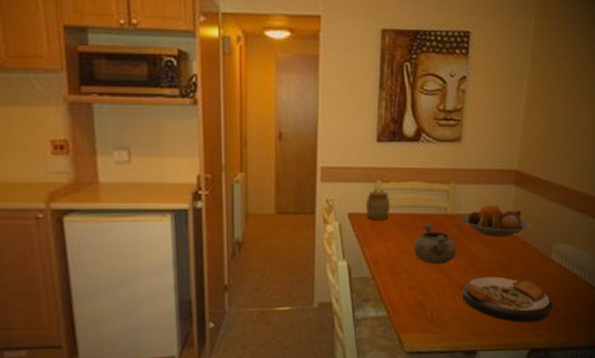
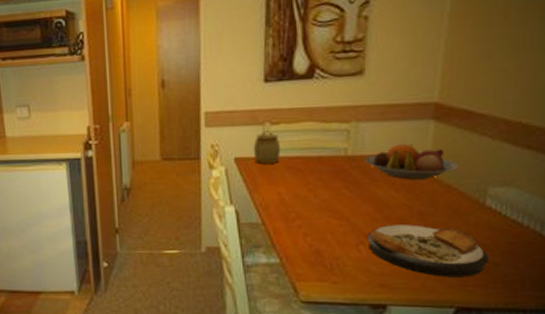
decorative bowl: present [413,223,456,265] -> none [307,166,360,211]

